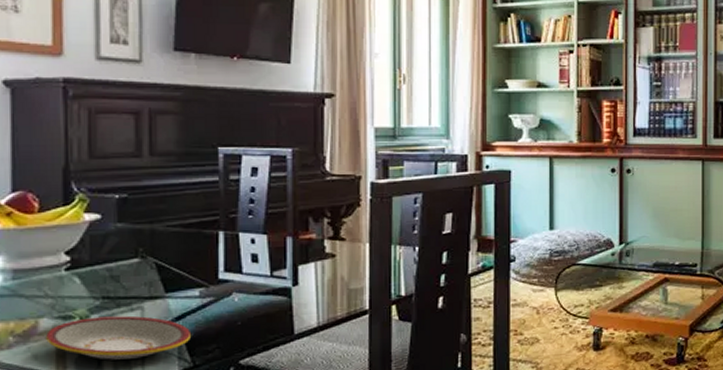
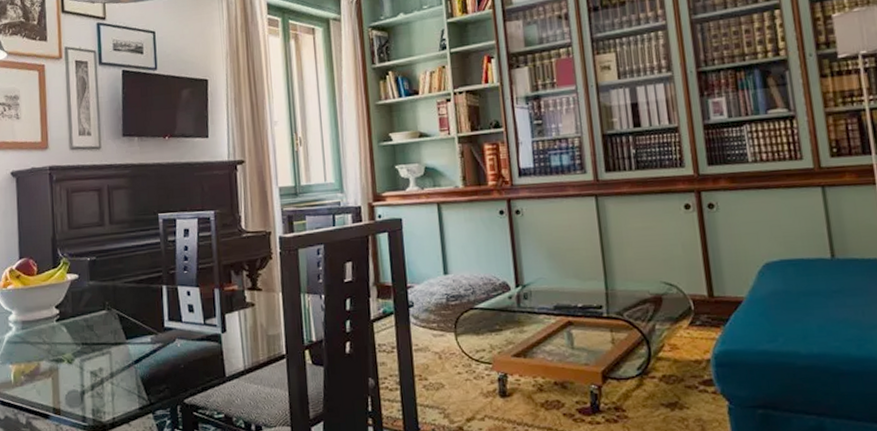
plate: present [46,315,190,360] -> none [45,359,146,397]

